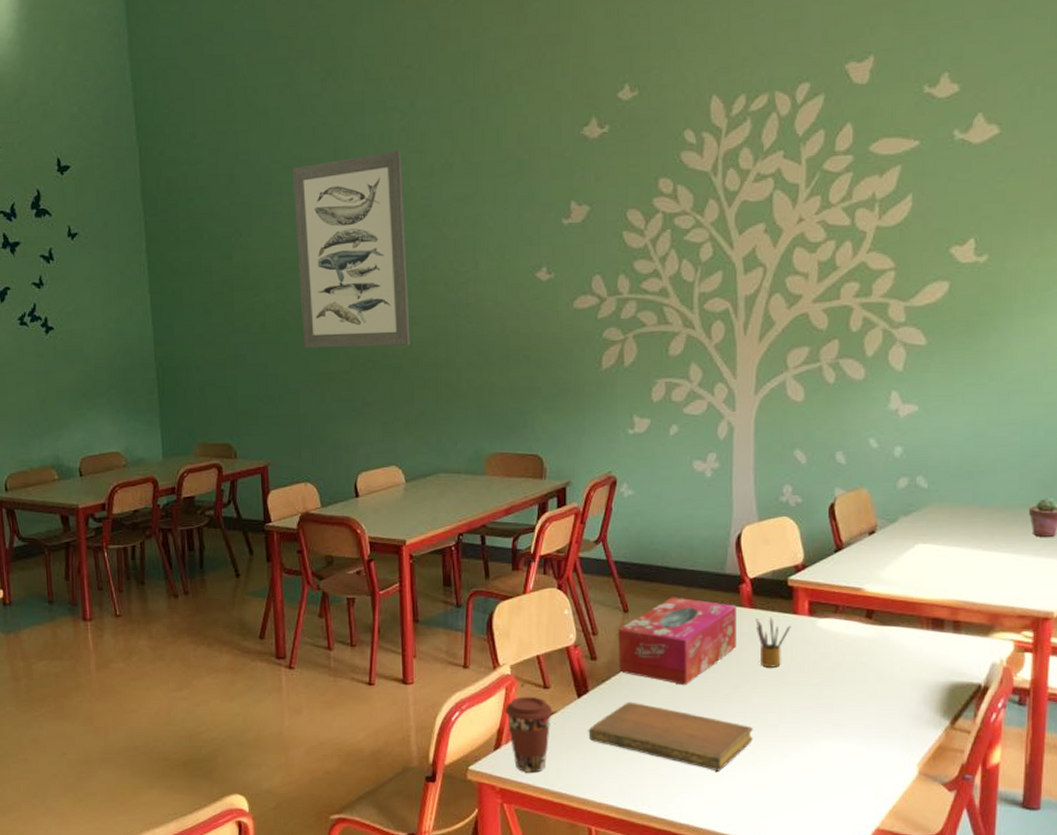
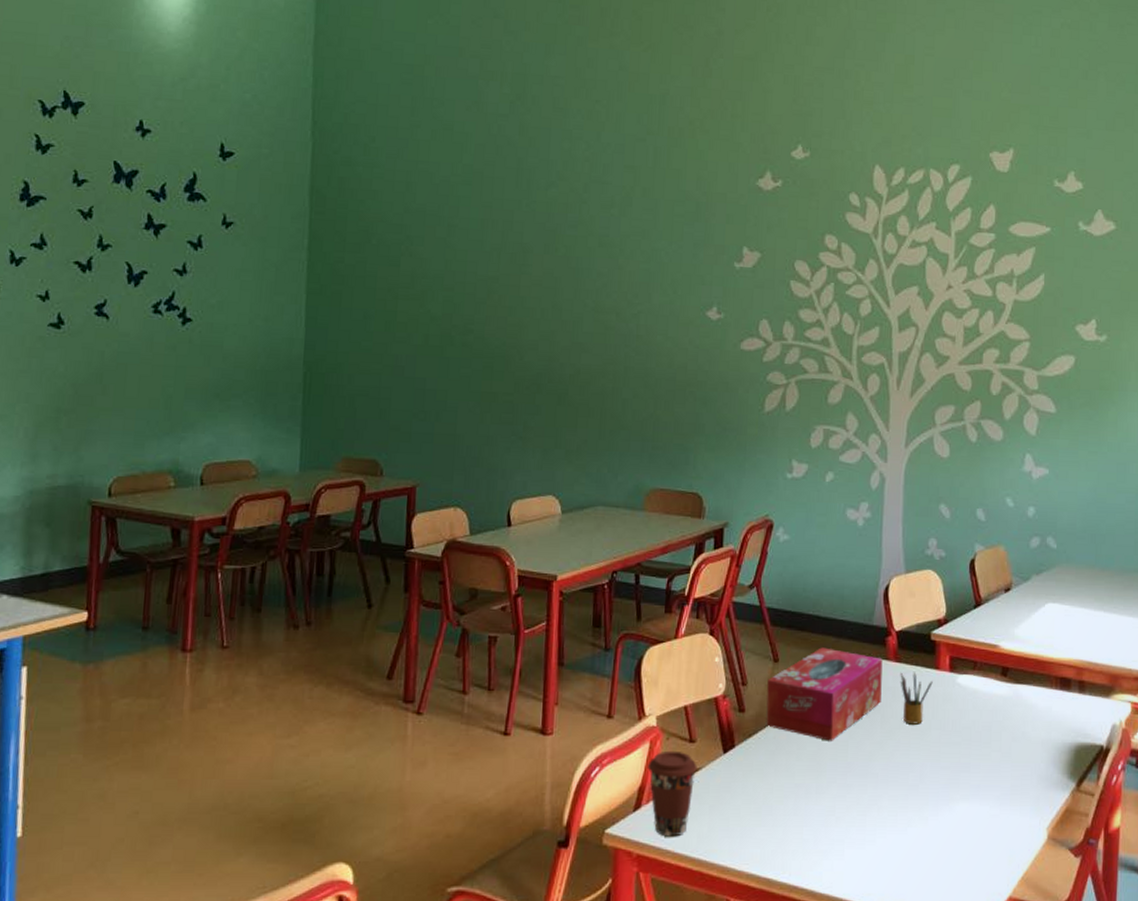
wall art: present [292,150,410,349] -> none [467,178,583,372]
notebook: present [588,702,753,771] -> none [732,758,895,836]

